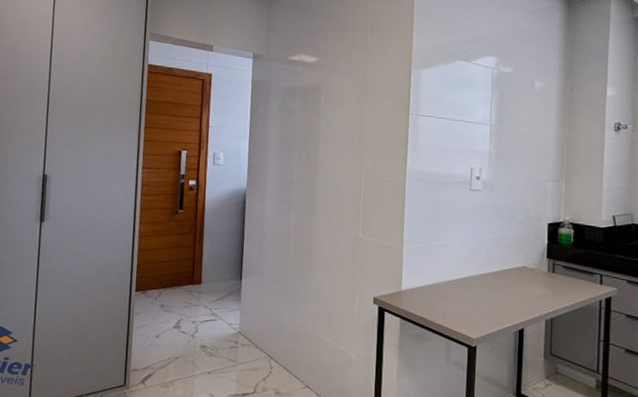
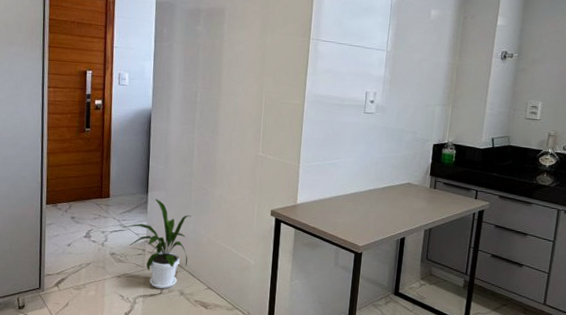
house plant: none [213,285,287,388] -> present [122,198,191,289]

